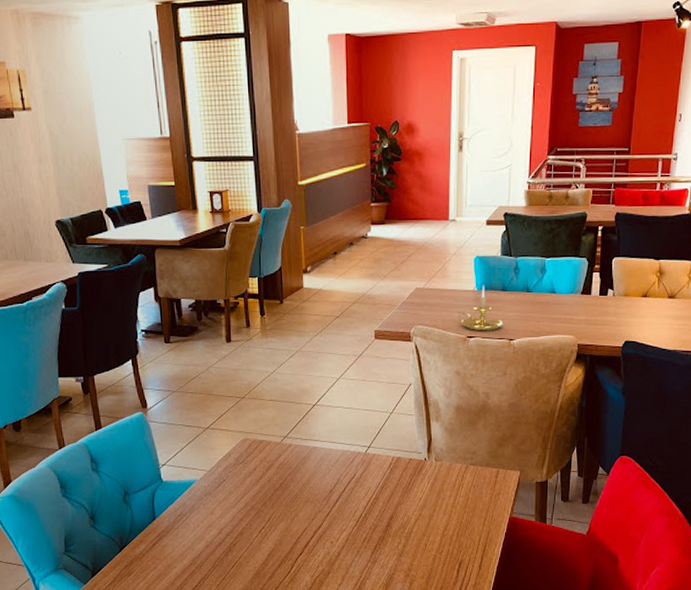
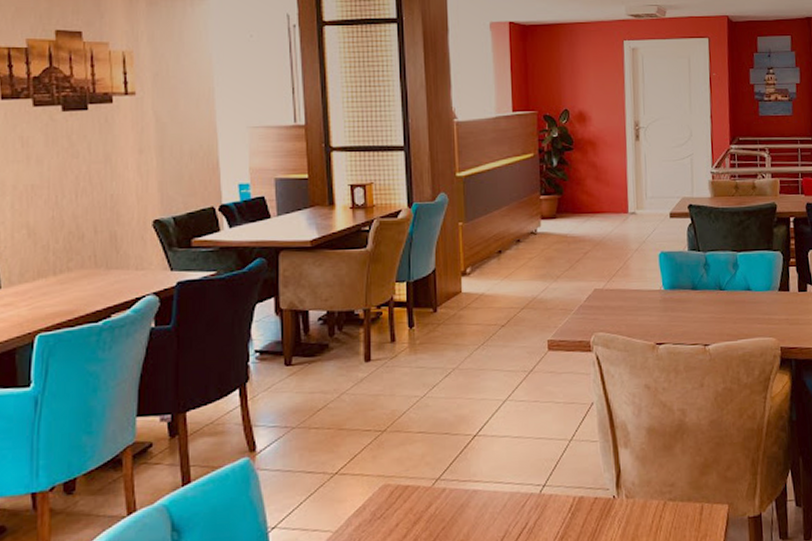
candle holder: present [456,285,503,331] -> none [642,283,696,337]

